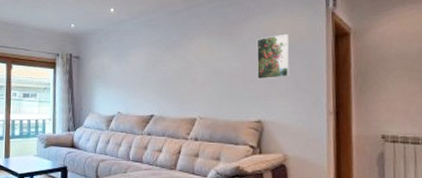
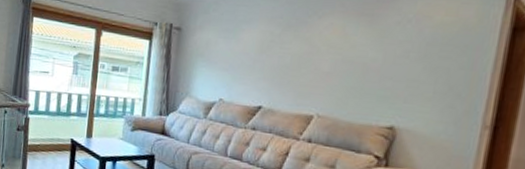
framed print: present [256,33,290,80] -> none [398,20,451,77]

